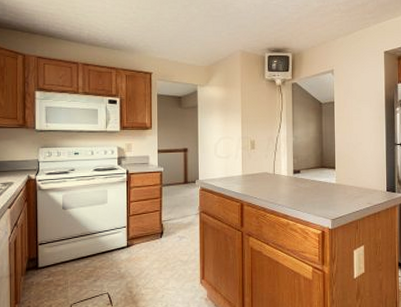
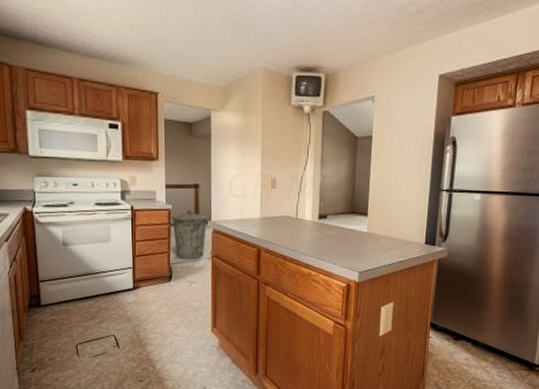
trash can: none [162,171,196,216] -> present [171,210,208,259]

